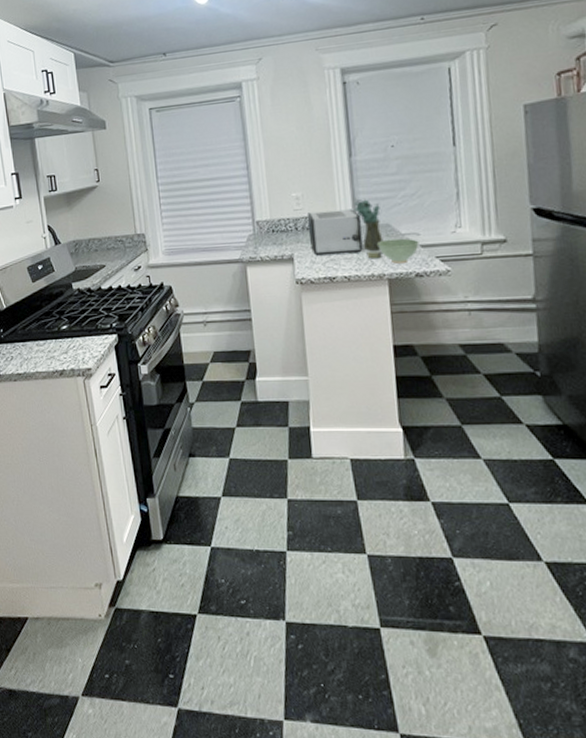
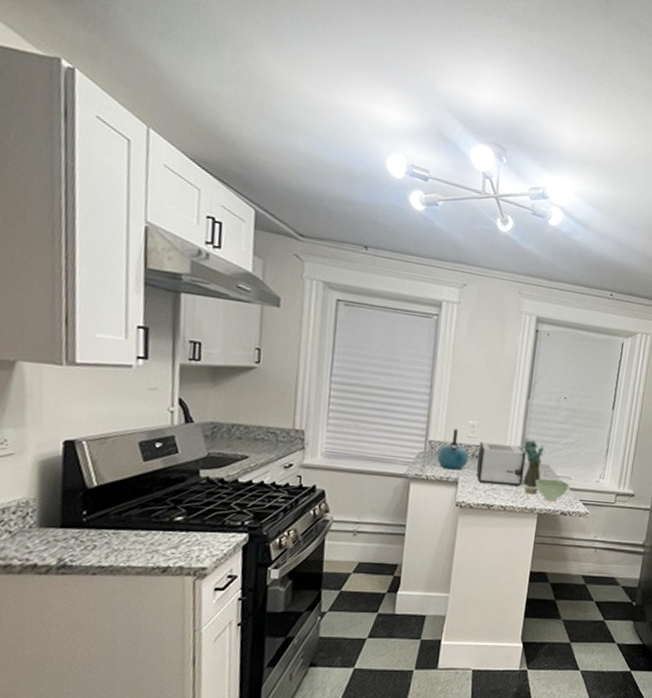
kettle: none [267,204,300,247] -> present [437,428,469,470]

